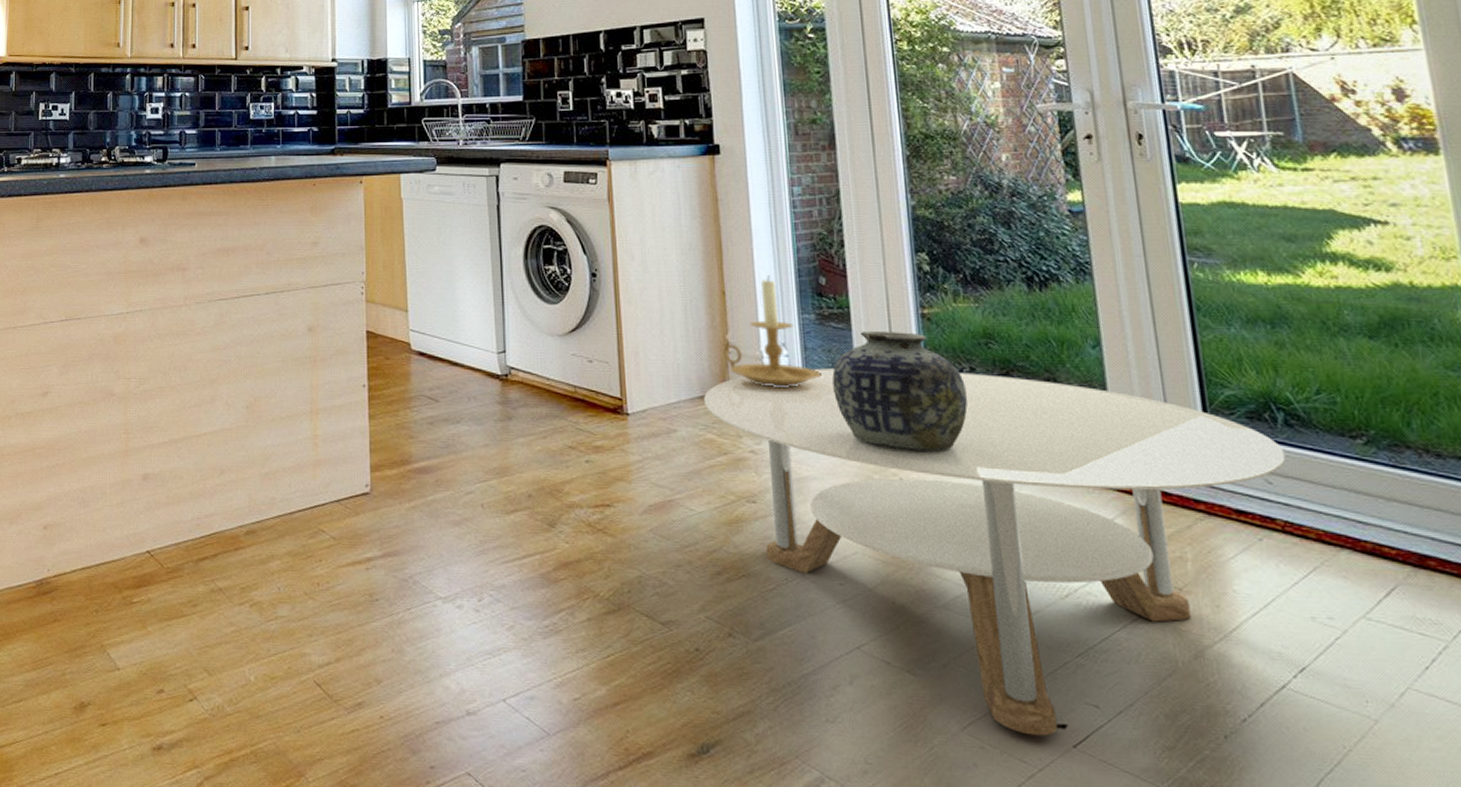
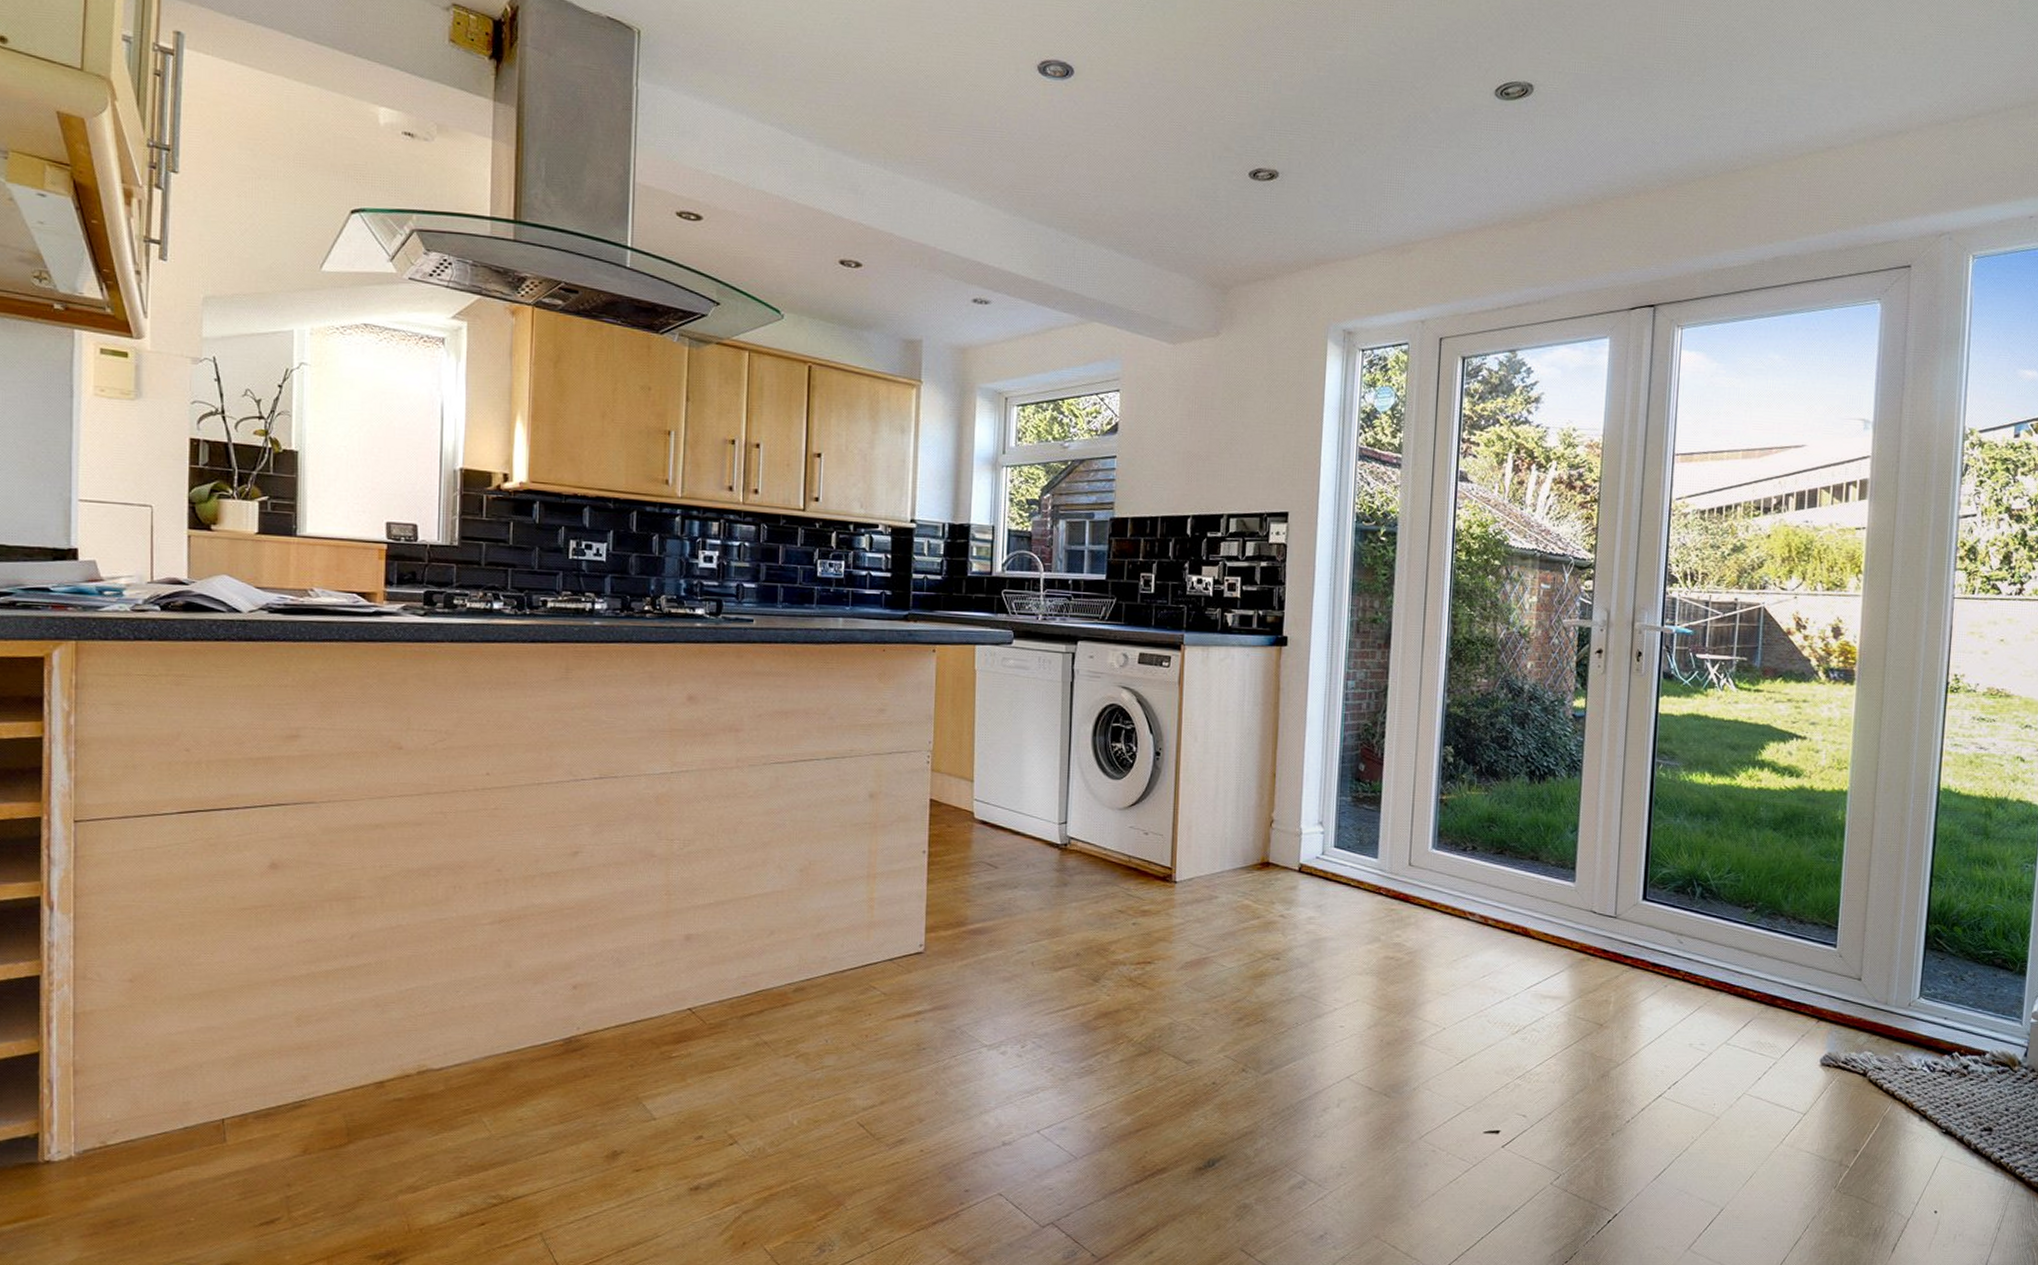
round table: present [704,368,1286,736] -> none [1245,844,1696,1140]
candle holder: present [721,275,822,387] -> none [1267,761,1350,861]
vase: present [832,330,968,450] -> none [1358,812,1467,915]

